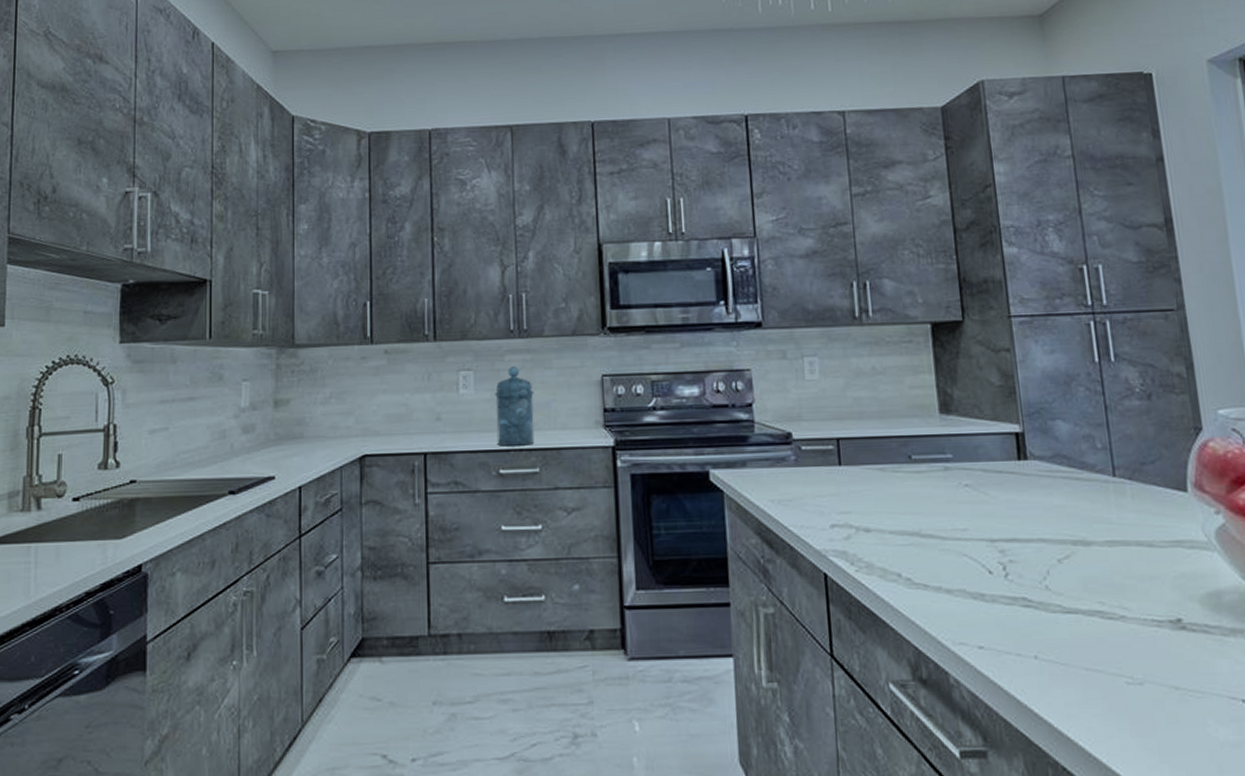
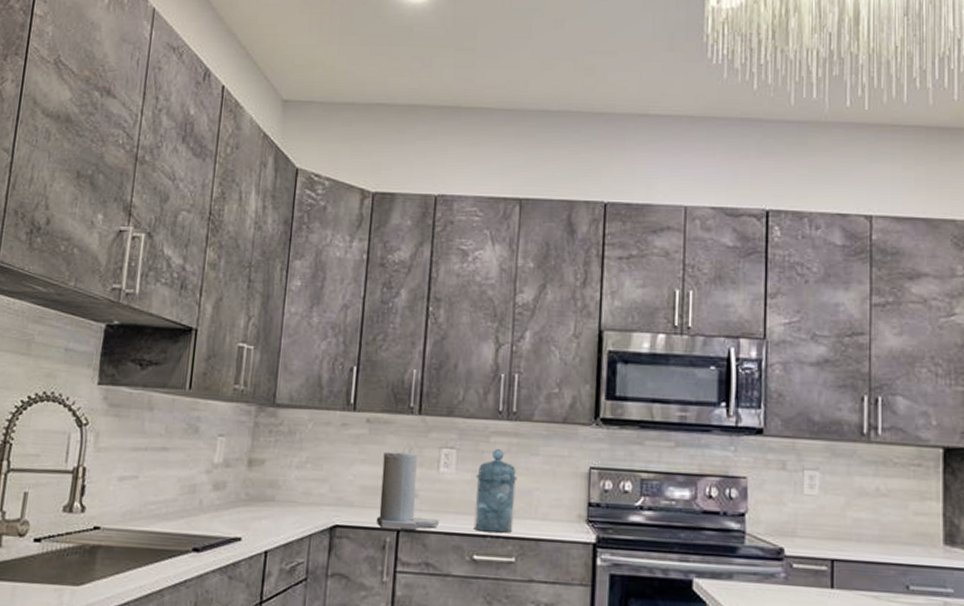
paper towel: none [403,378,464,453] -> present [376,451,439,530]

